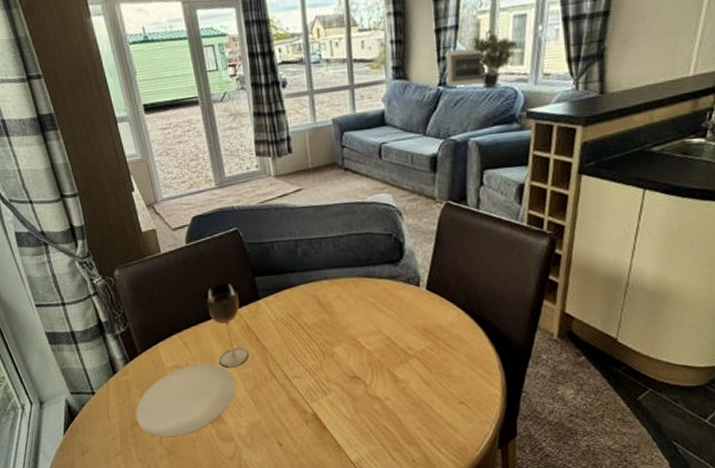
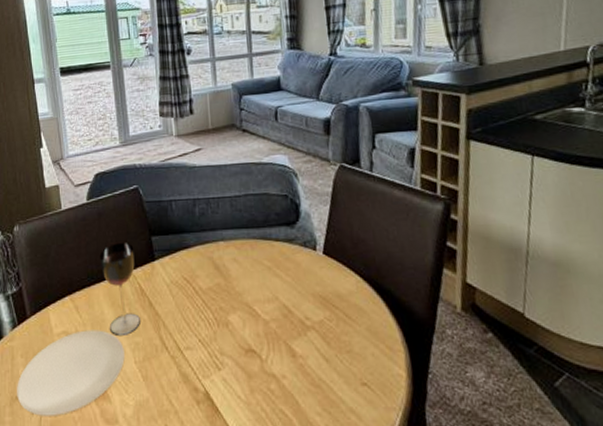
picture frame: present [445,48,489,87] -> none [335,23,375,57]
potted plant: present [472,34,517,88] -> none [359,12,400,58]

